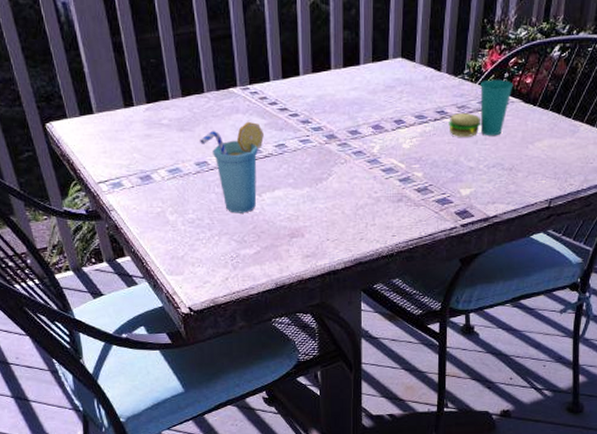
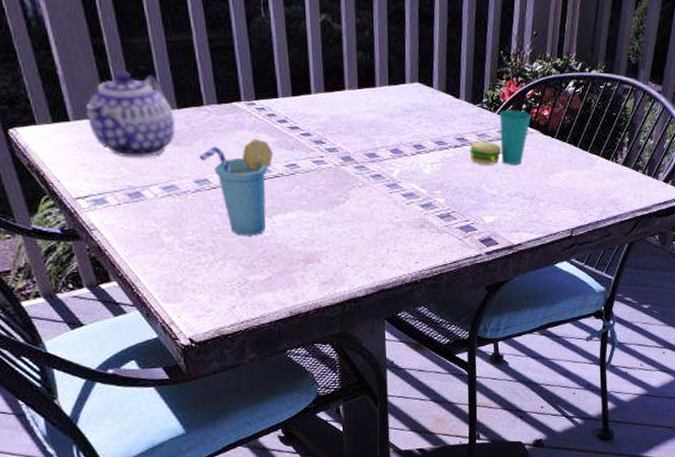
teapot: none [107,65,181,145] -> present [86,71,176,158]

